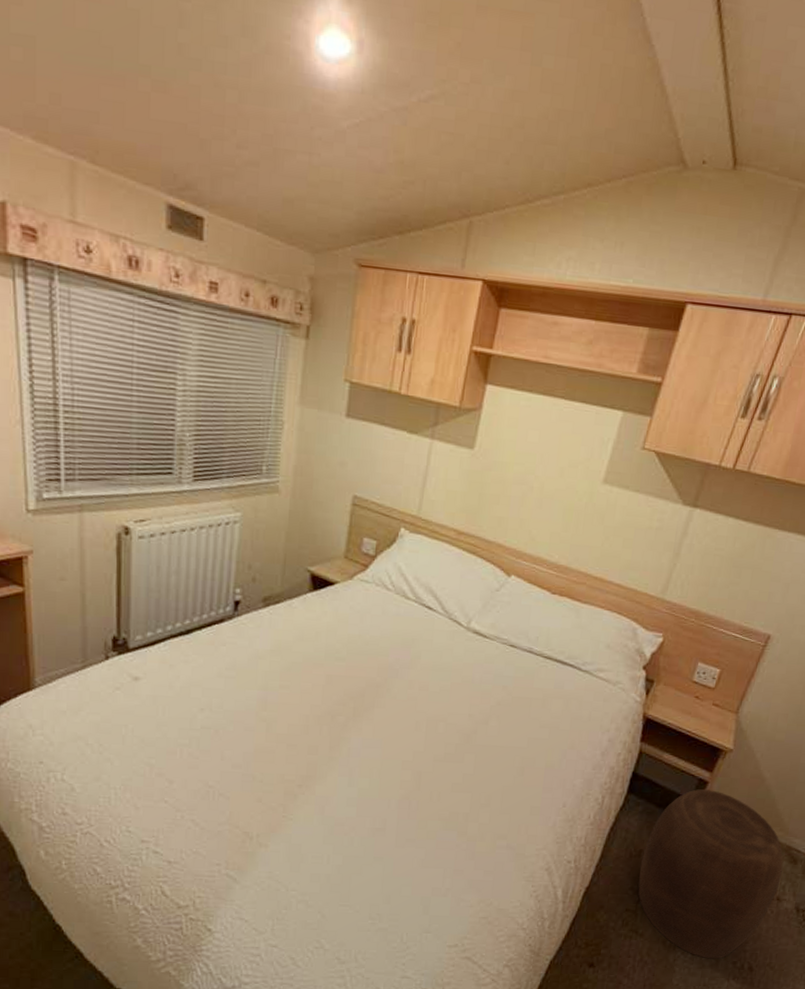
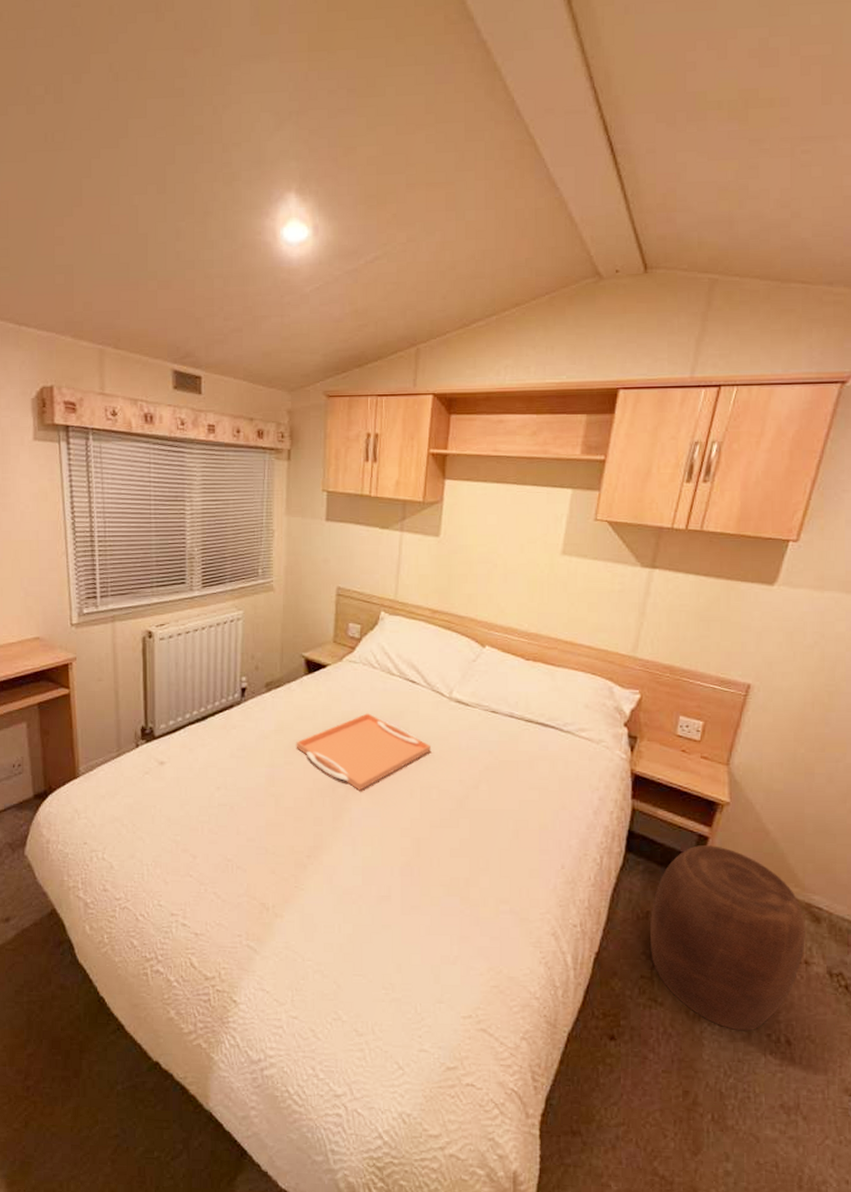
serving tray: none [294,638,442,720] -> present [296,713,431,791]

